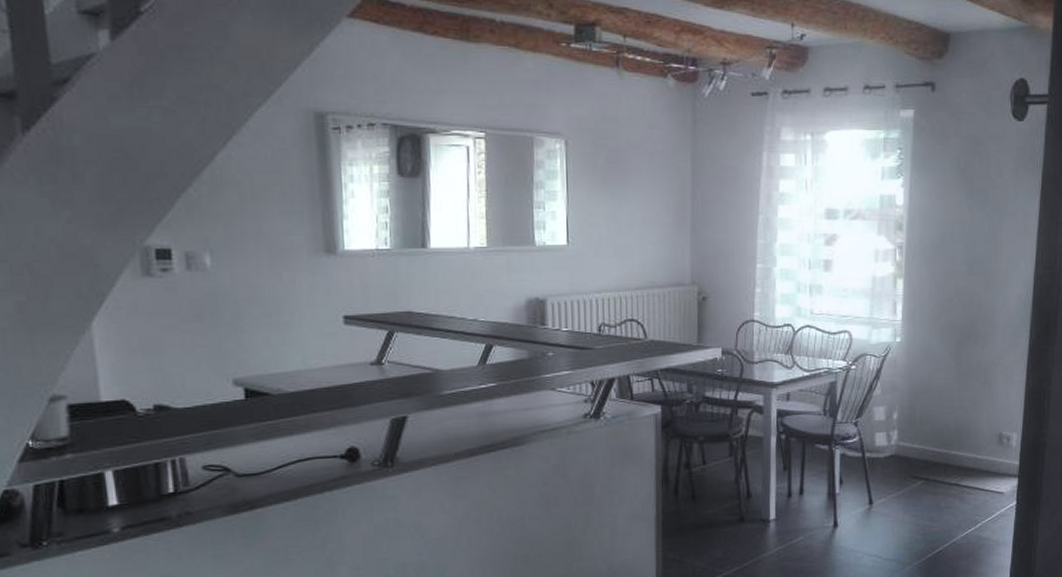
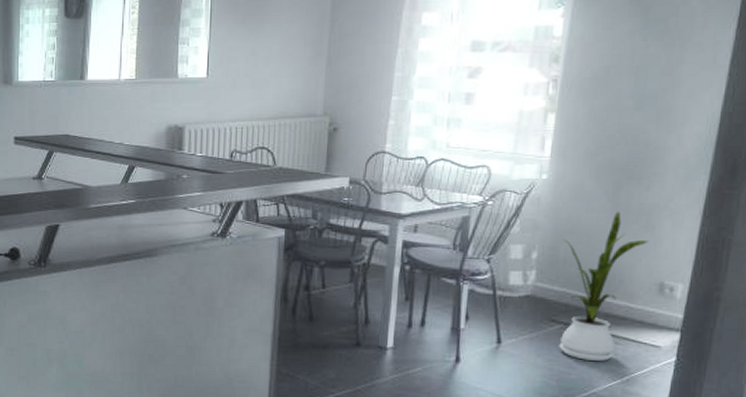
house plant: none [918,369,988,512] -> present [559,211,649,361]

